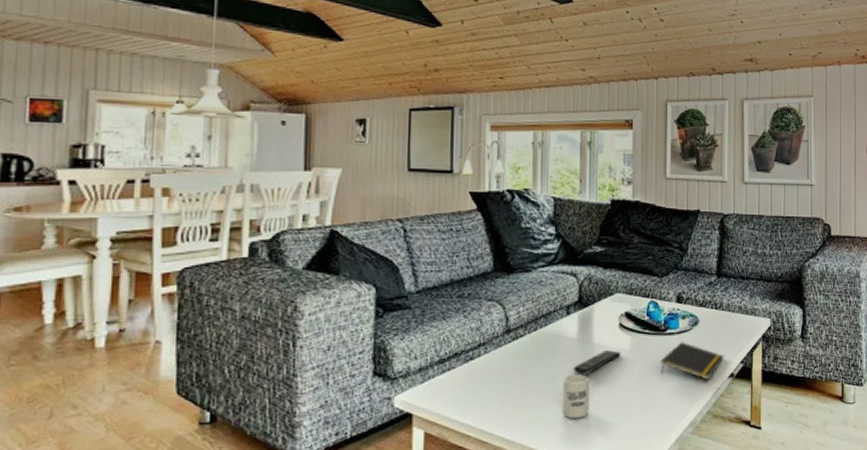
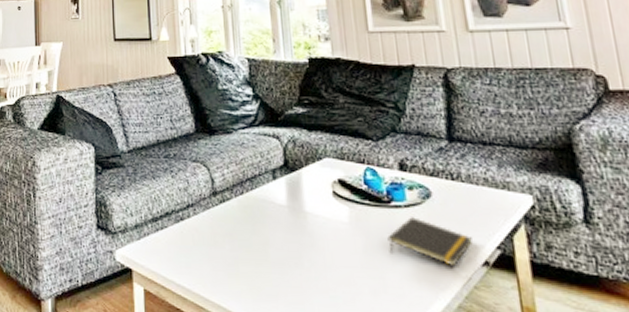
cup: present [562,374,590,419] -> none [276,245,309,295]
remote control: present [573,350,621,376] -> none [286,221,339,247]

